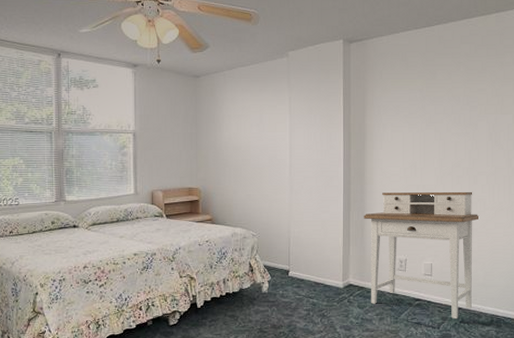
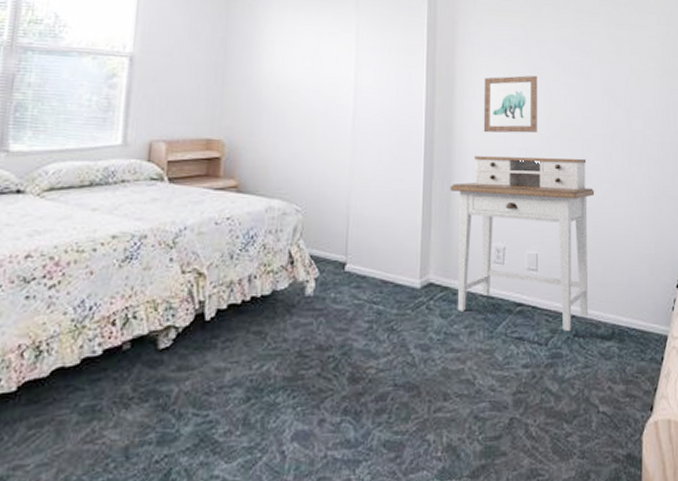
wall art: none [389,128,432,175] -> present [483,75,537,133]

